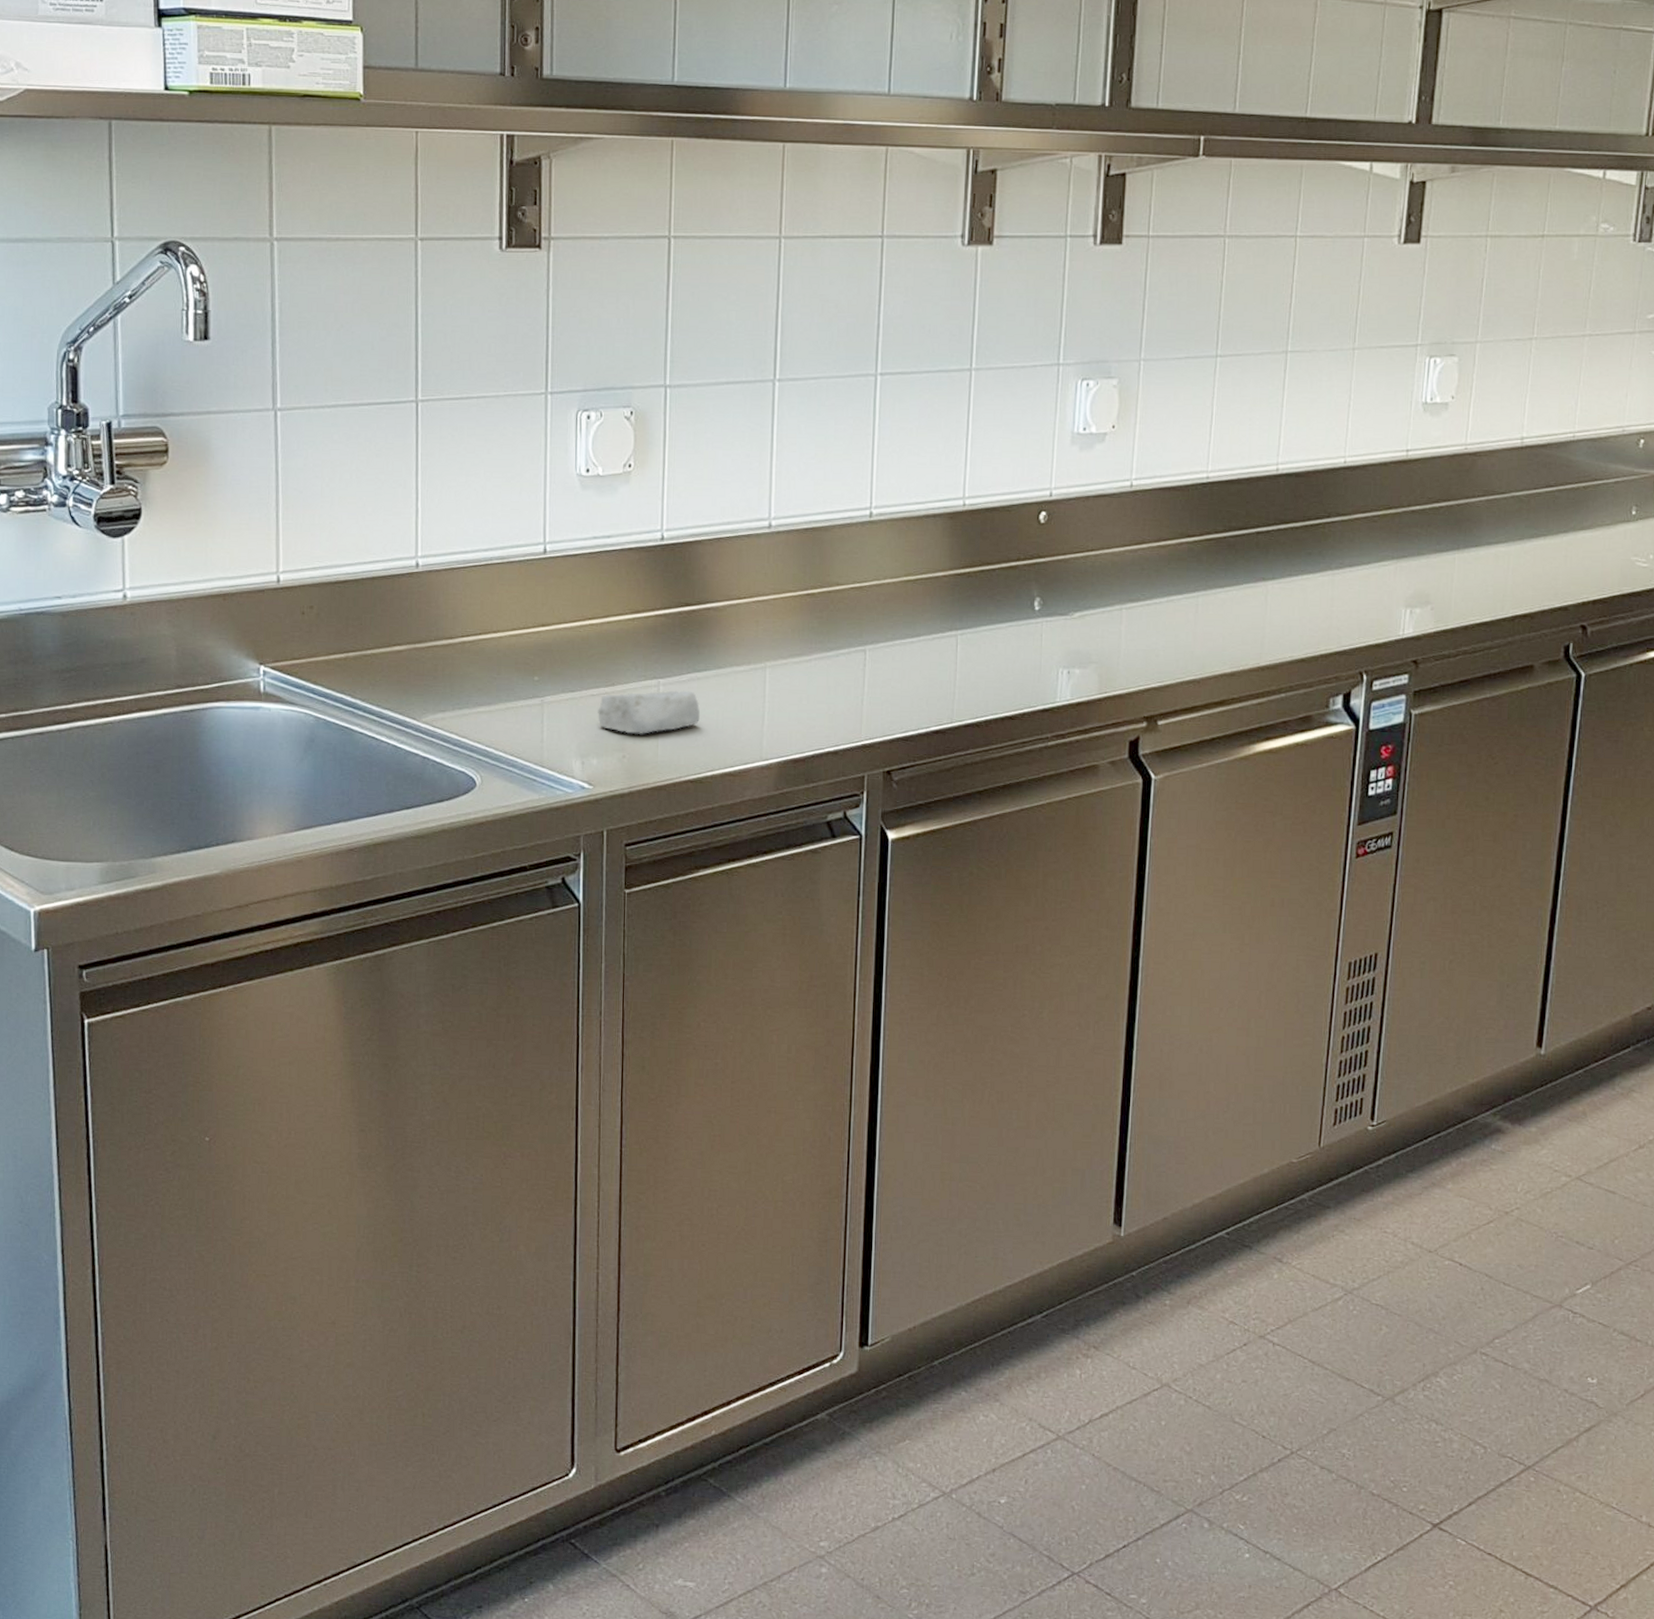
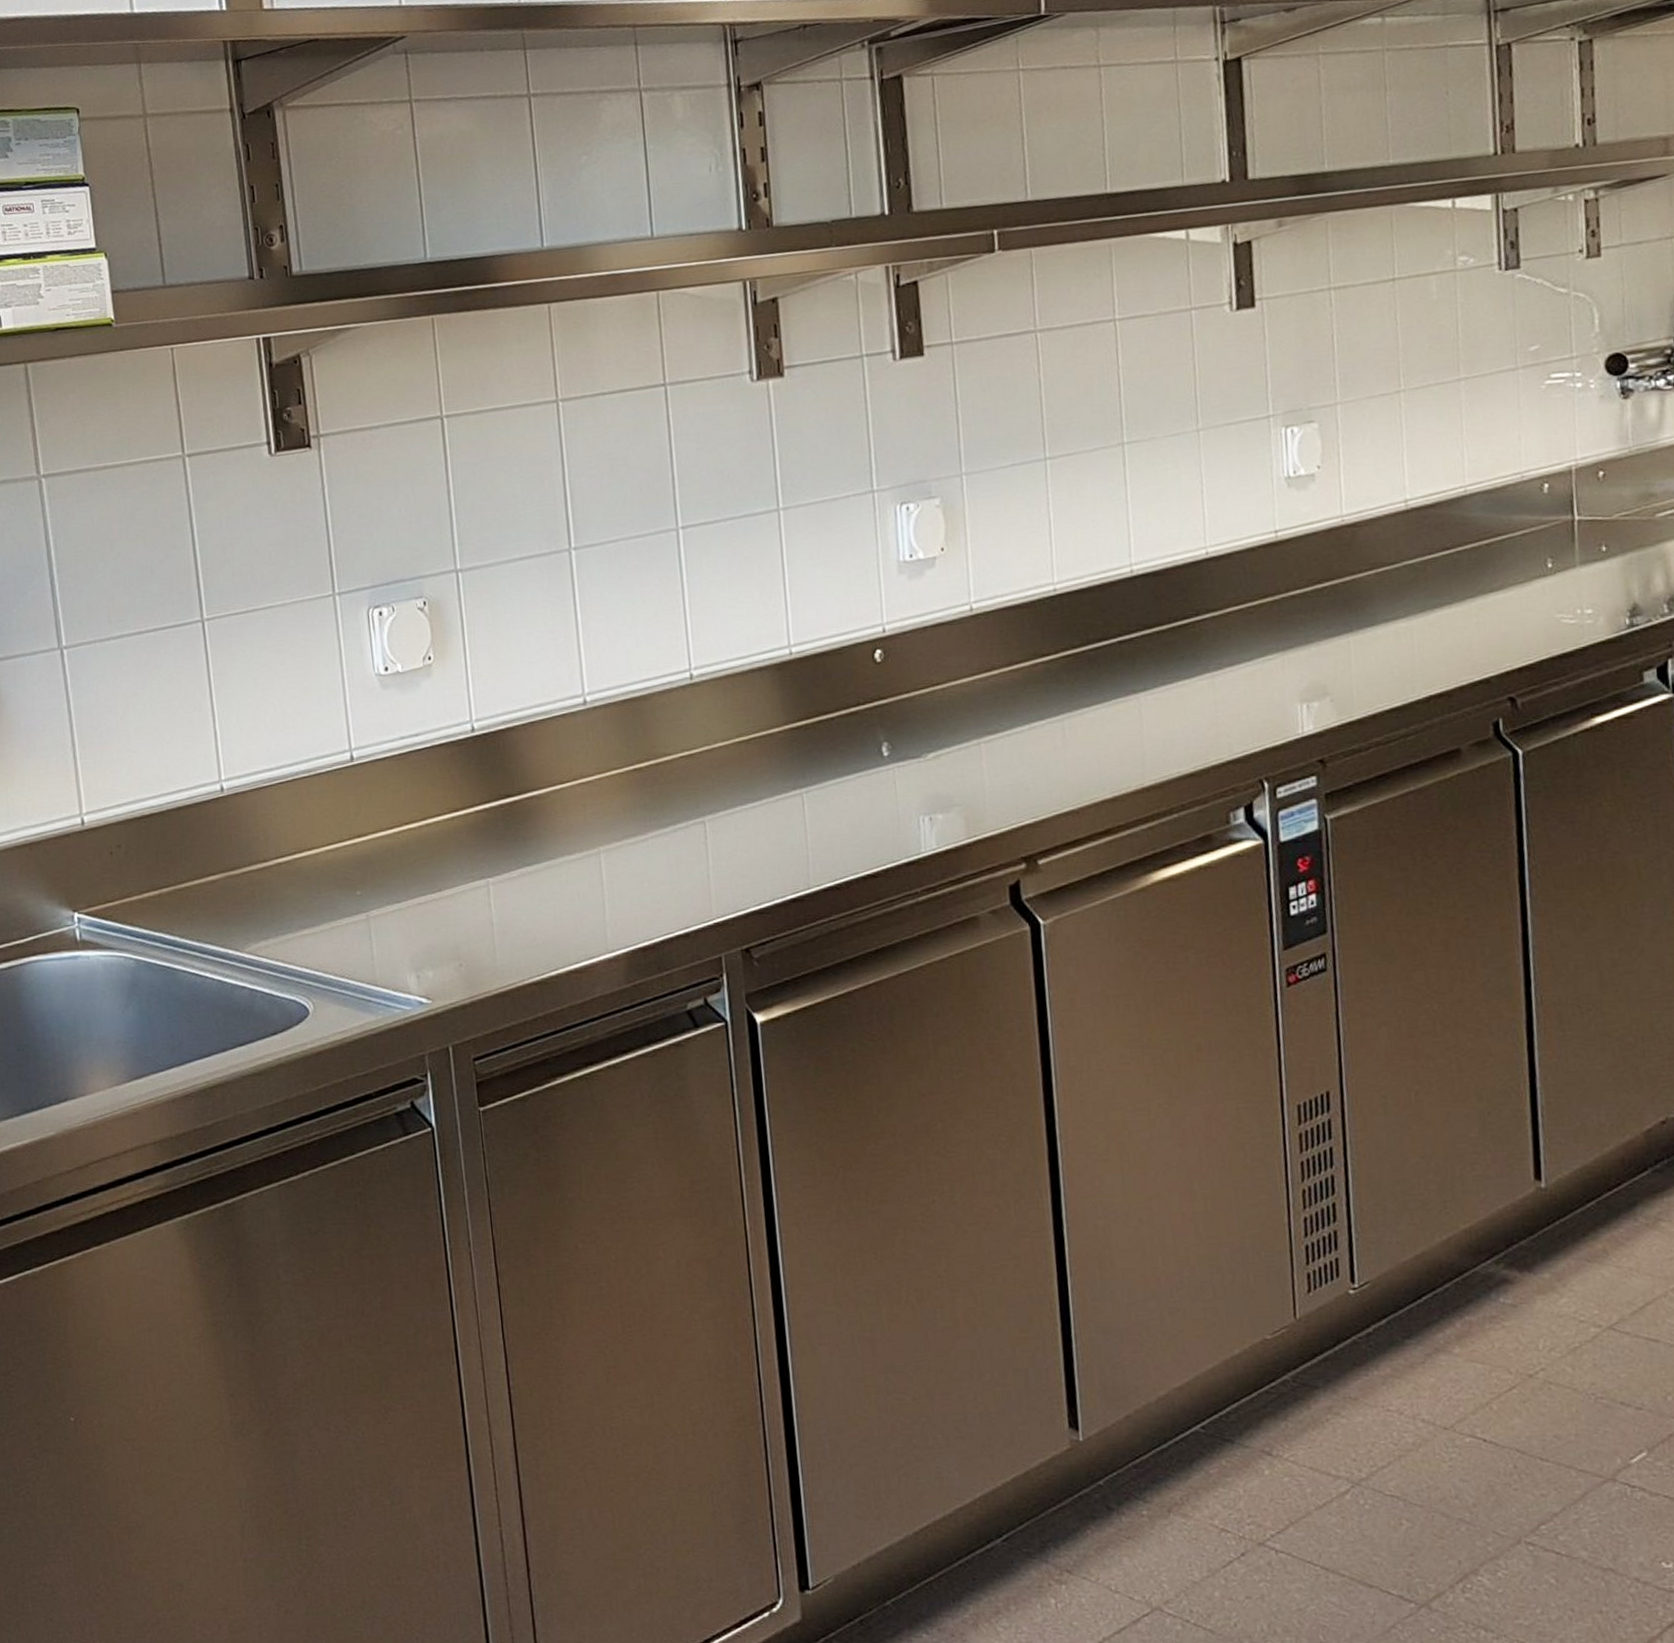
soap bar: present [598,690,701,735] -> none [427,887,537,940]

